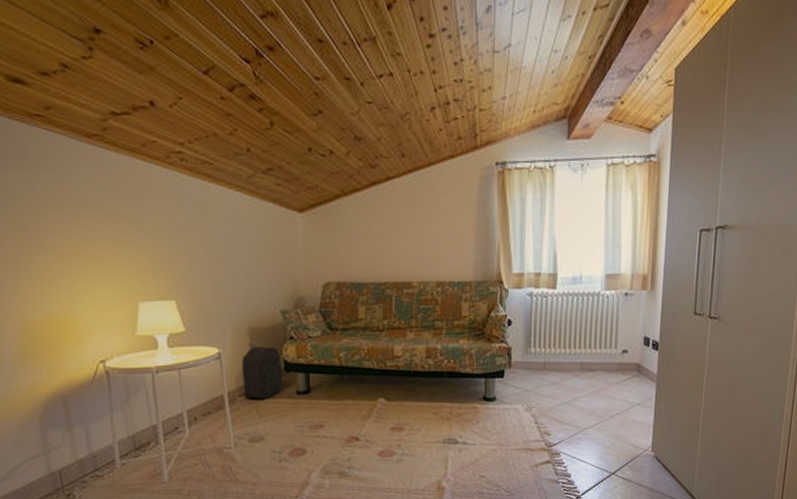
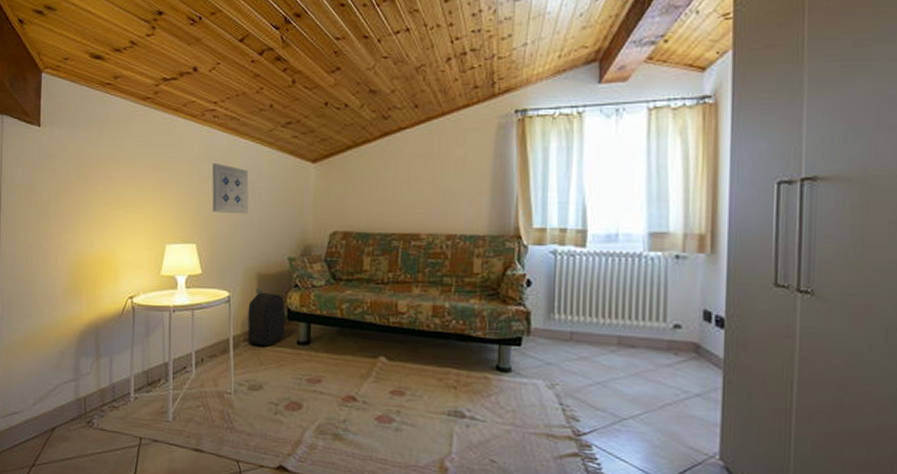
wall art: none [185,211,232,268] -> present [212,162,249,215]

